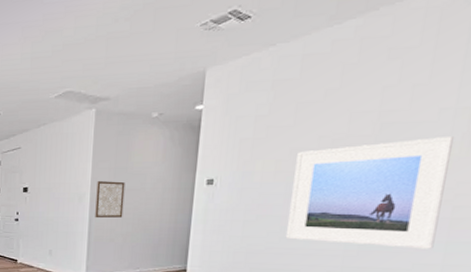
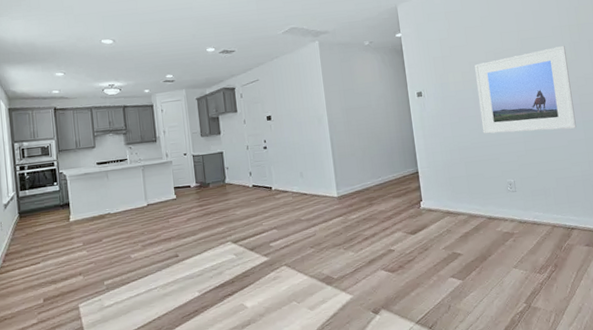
wall art: present [95,181,125,219] -> none [331,101,358,137]

